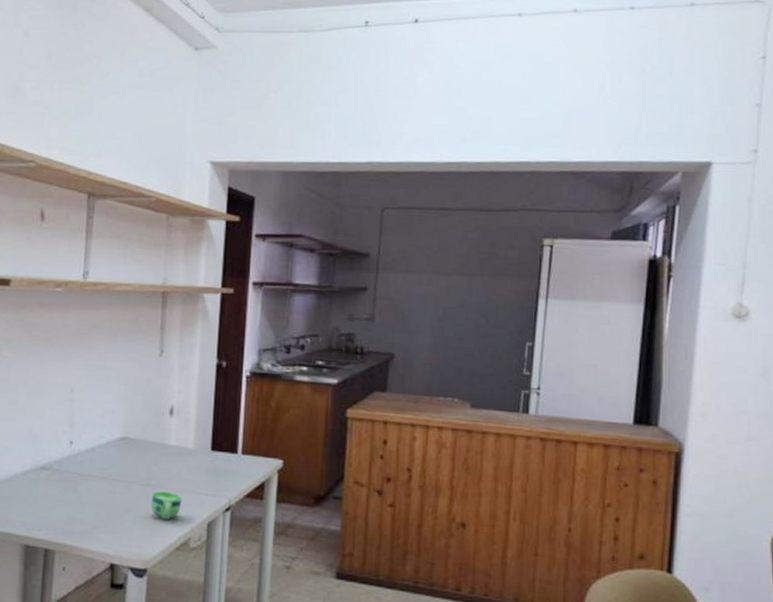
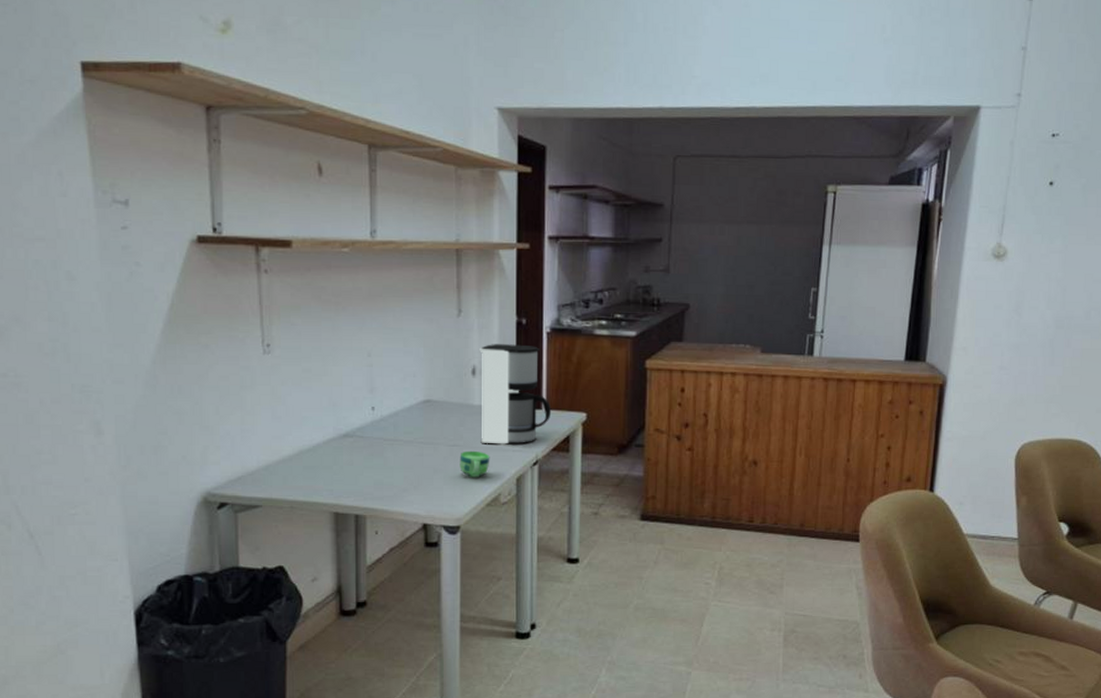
coffee maker: none [174,385,247,488] -> present [479,344,552,444]

